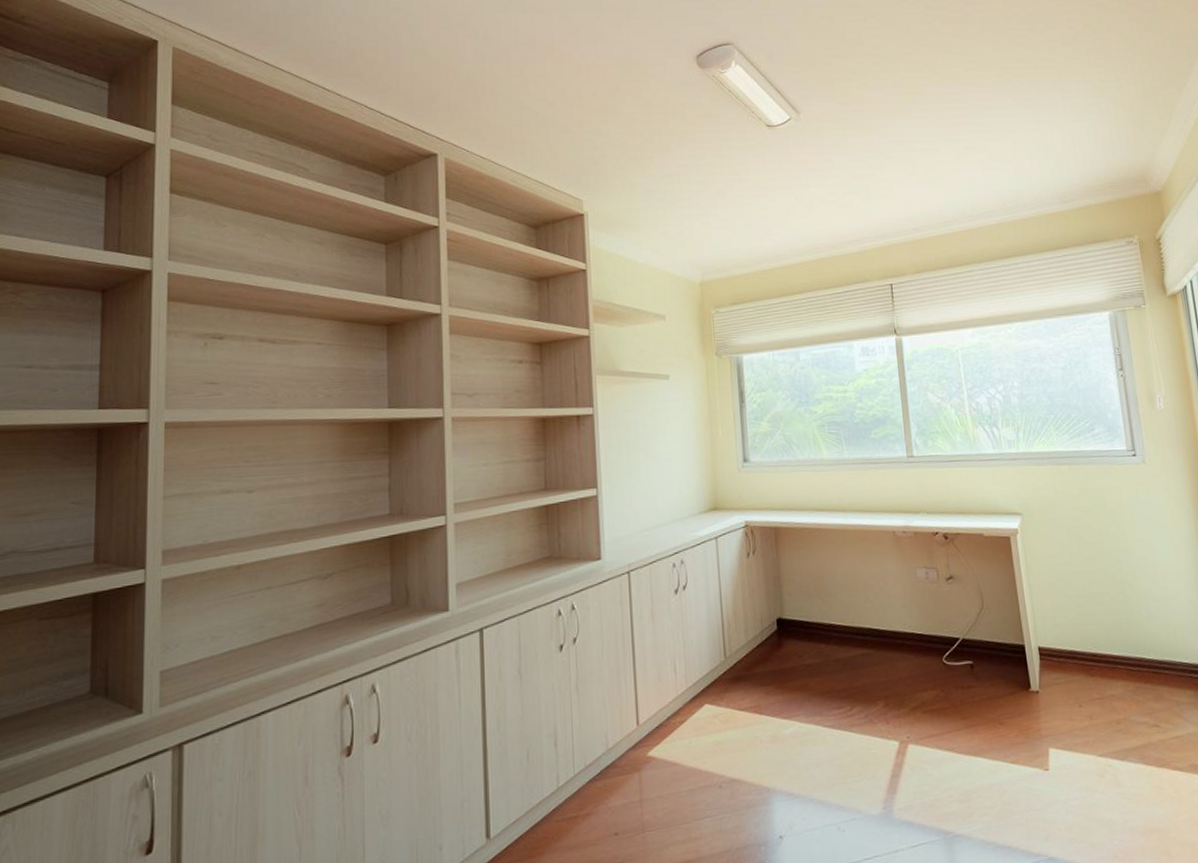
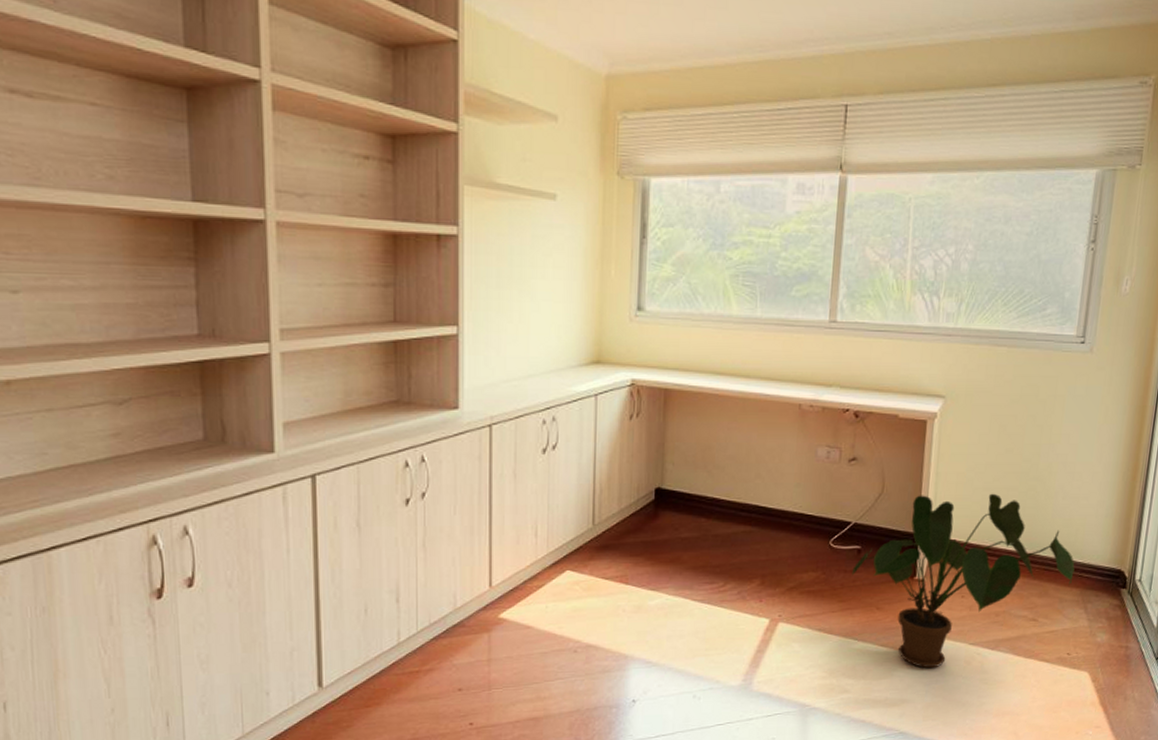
house plant: none [969,600,1184,785] -> present [852,493,1075,669]

